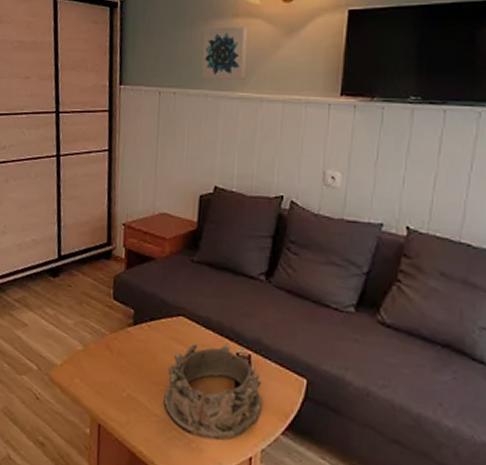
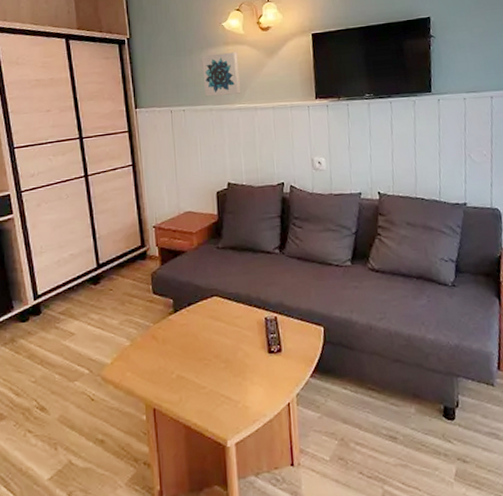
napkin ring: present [163,343,262,440] -> none [209,311,292,398]

